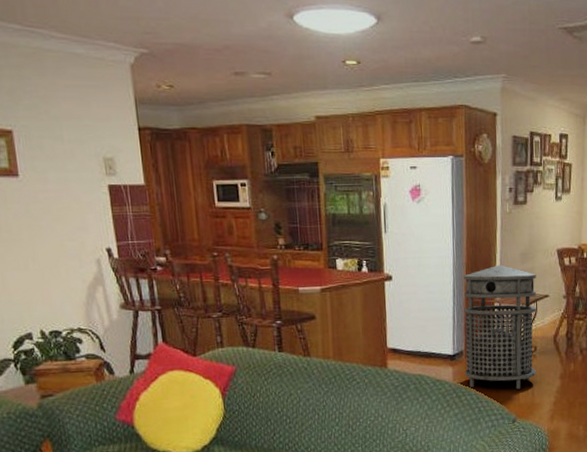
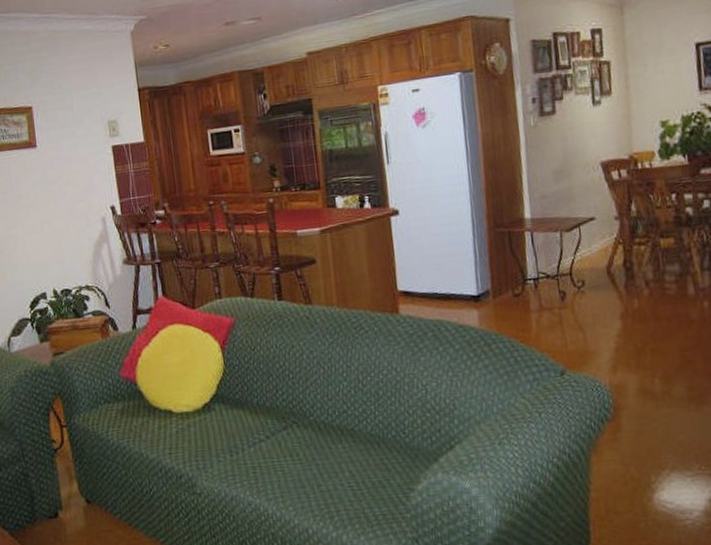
trash can: present [464,264,537,390] -> none [483,186,587,334]

